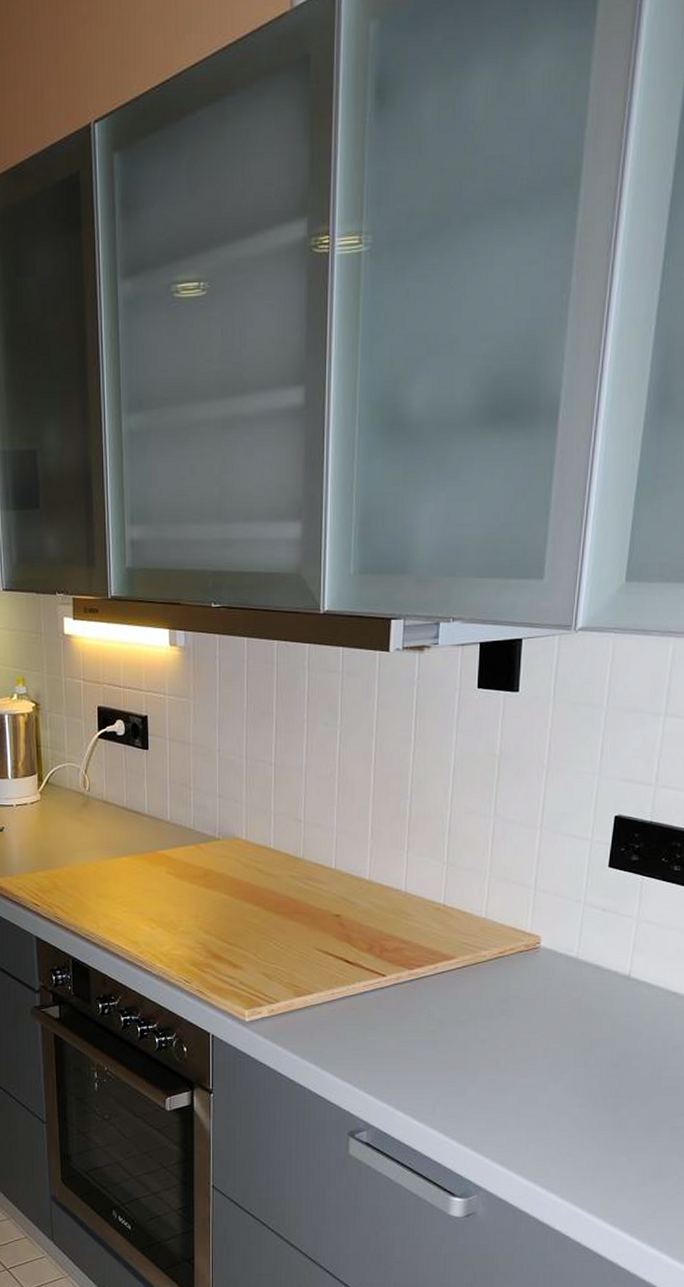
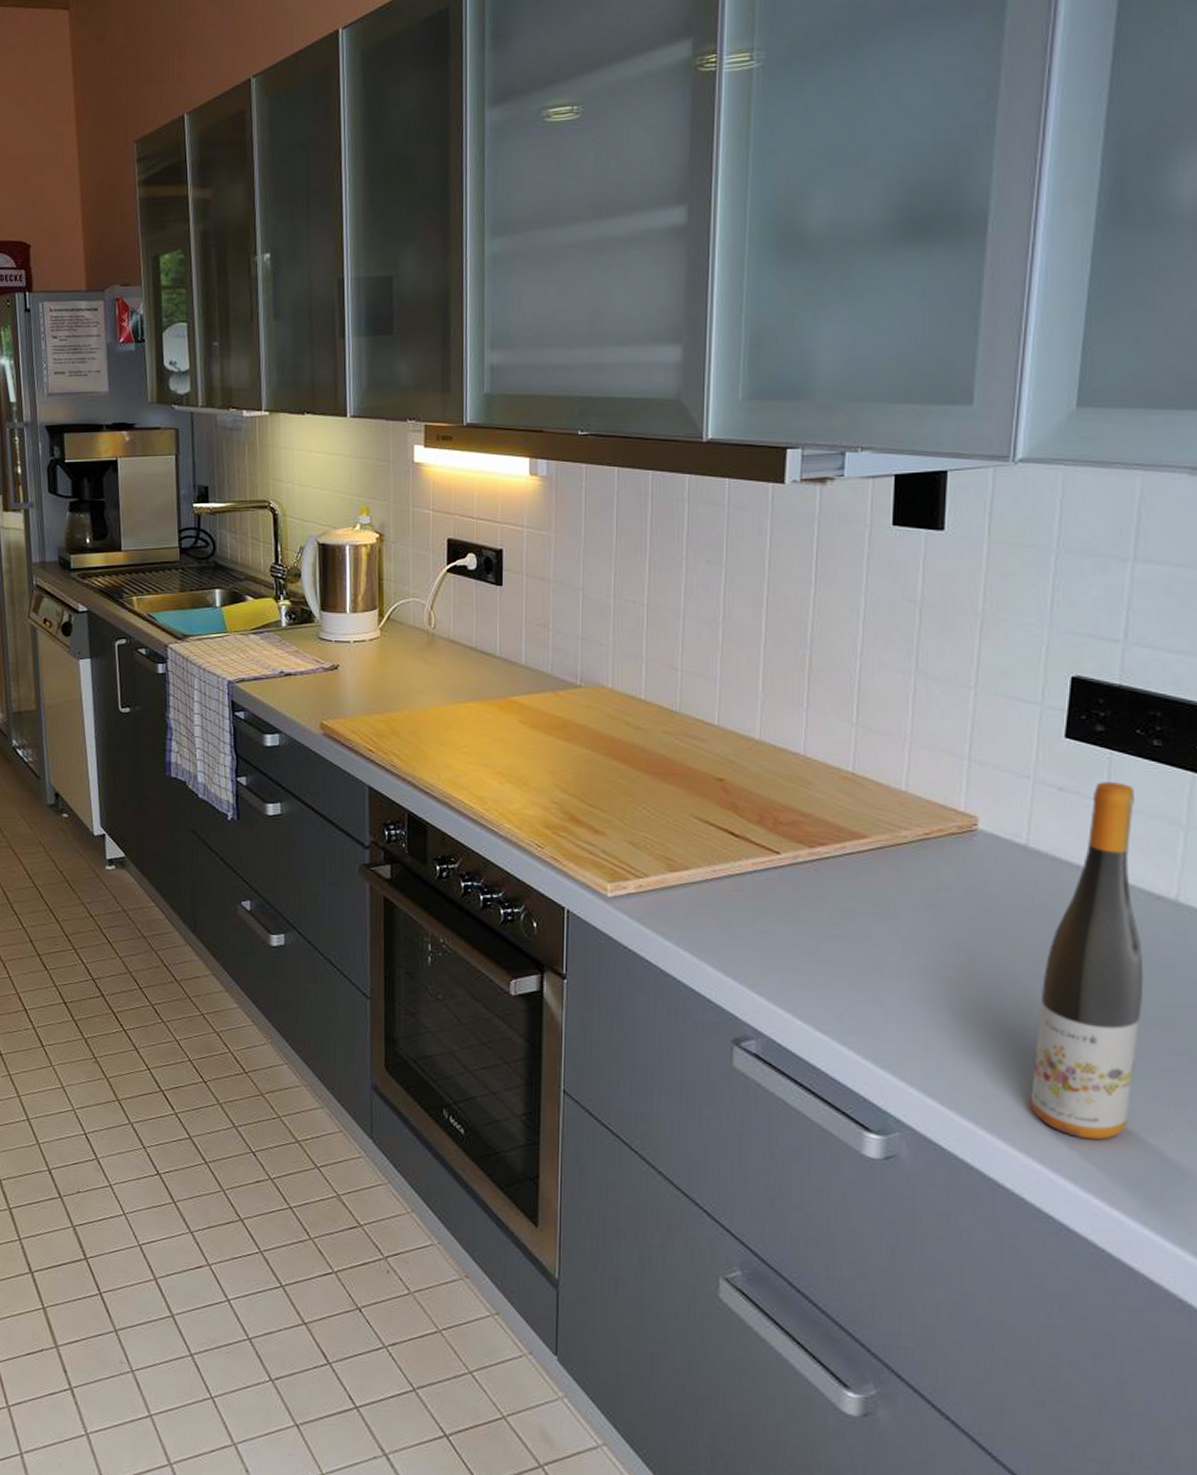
wine bottle: none [575,902,661,1187] -> present [1031,782,1144,1140]

